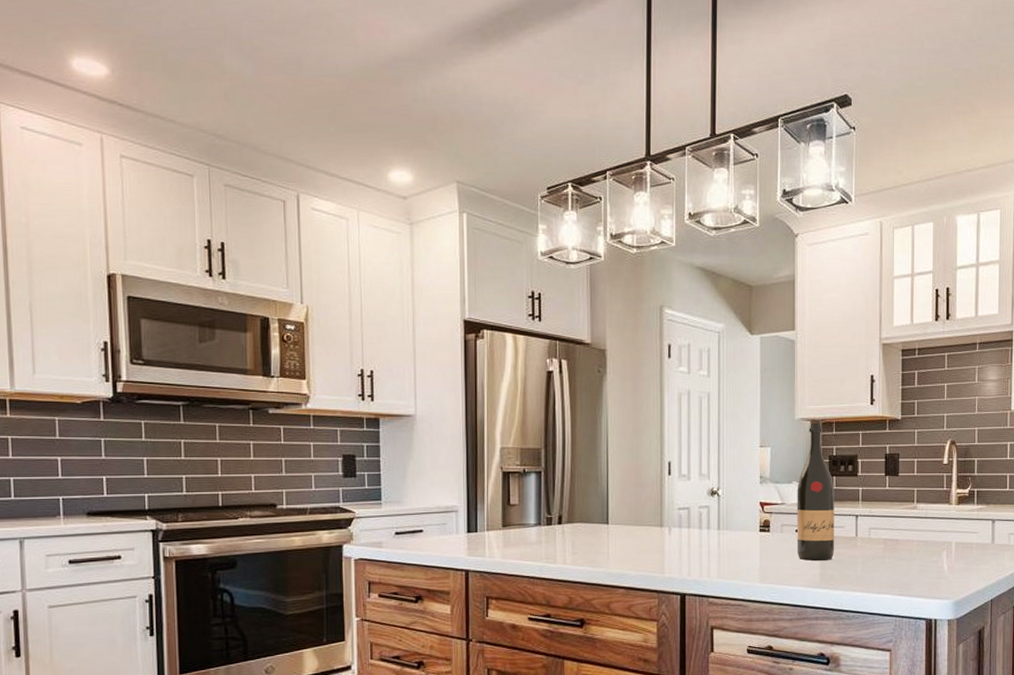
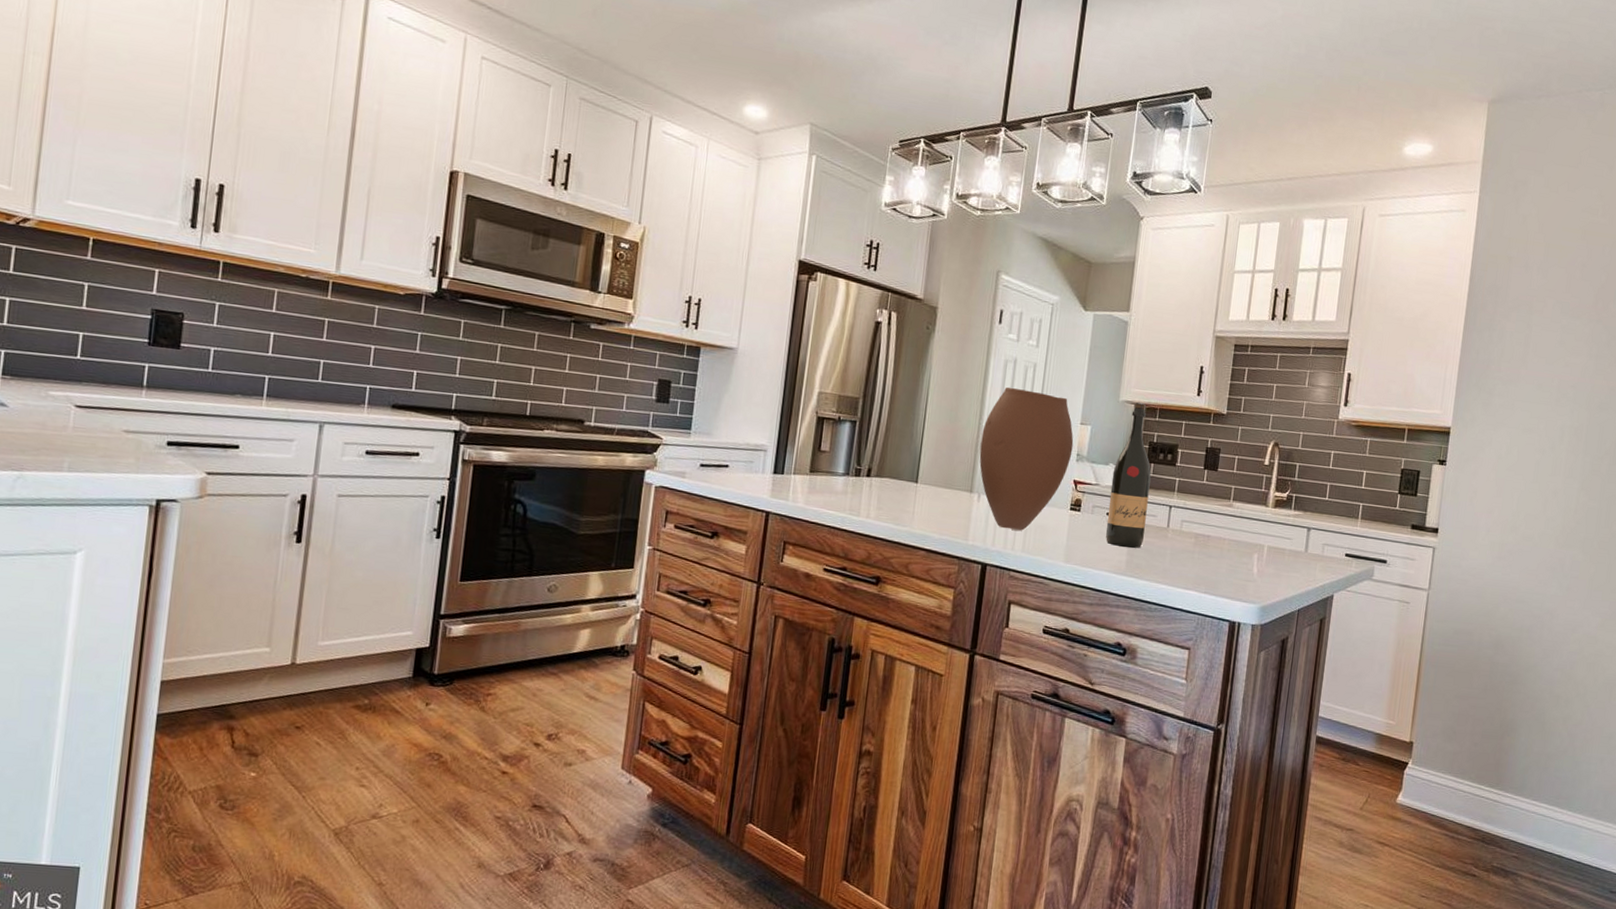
vase: none [665,419,755,558] -> present [979,387,1074,531]

